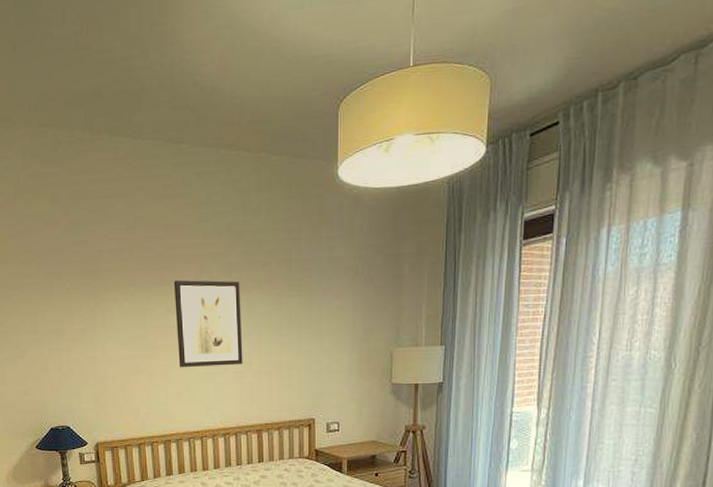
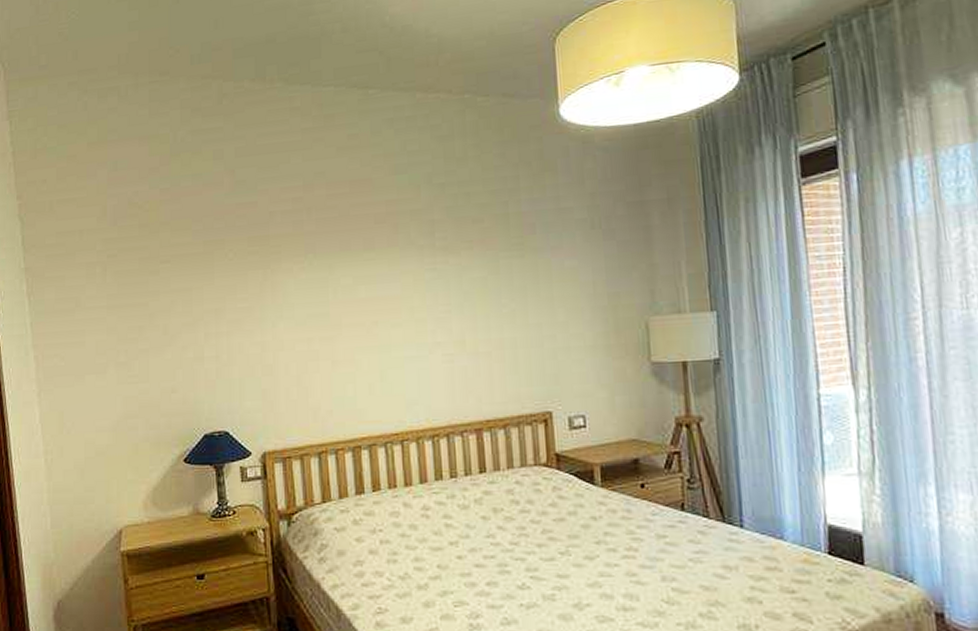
wall art: present [173,280,243,368] -> none [362,241,453,352]

